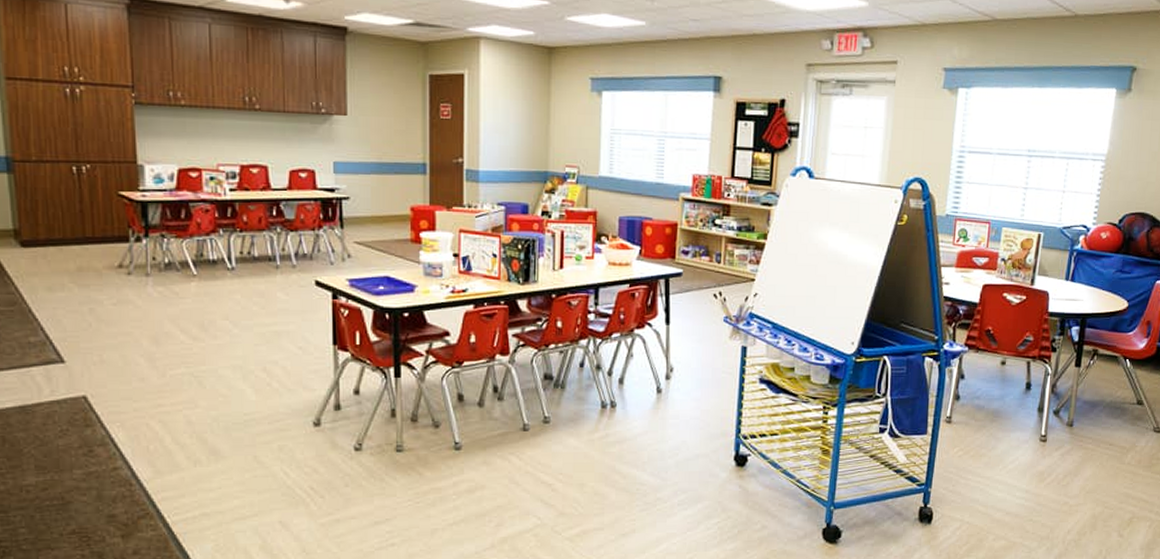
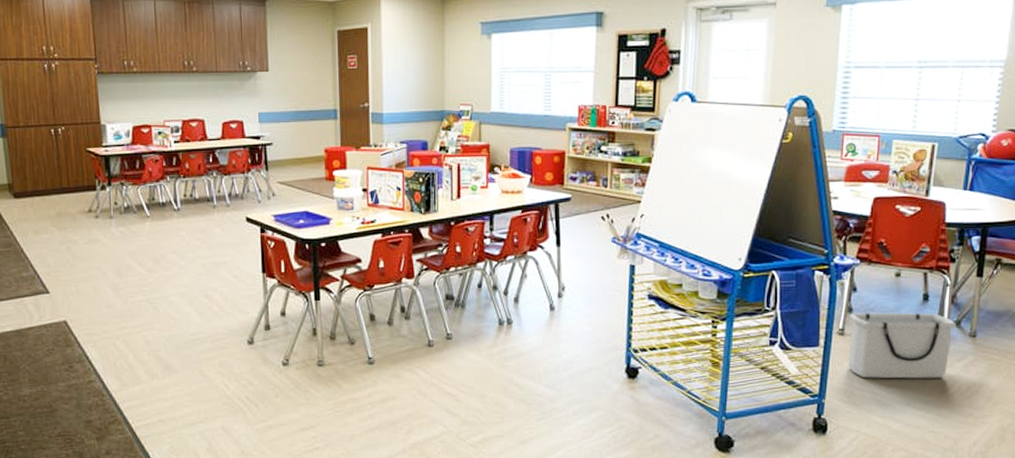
storage bin: none [954,401,1056,468] -> present [848,313,956,379]

